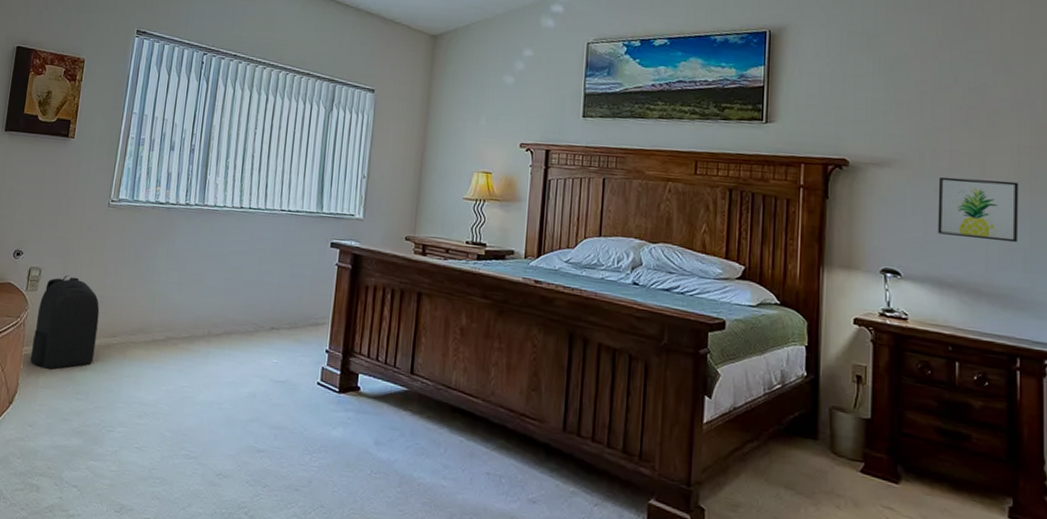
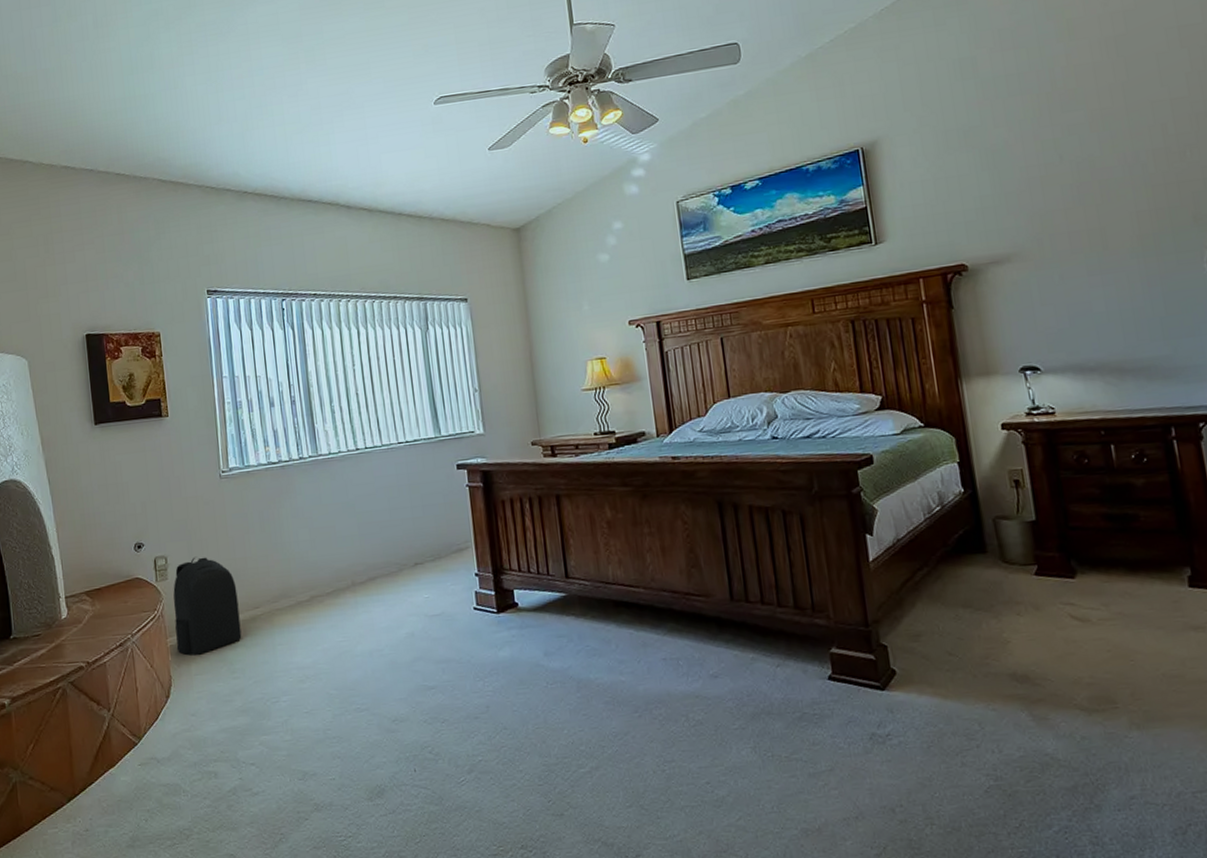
wall art: present [937,176,1019,243] -> none [1061,249,1153,320]

